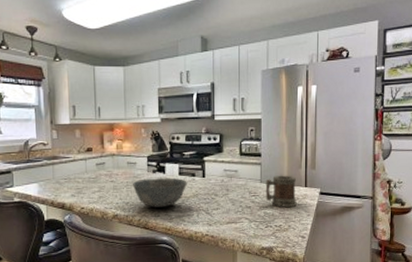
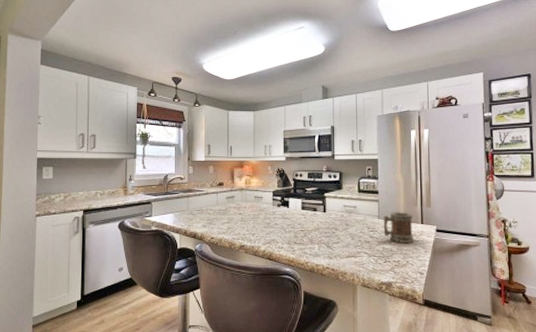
bowl: present [132,177,187,207] -> none [258,212,309,239]

